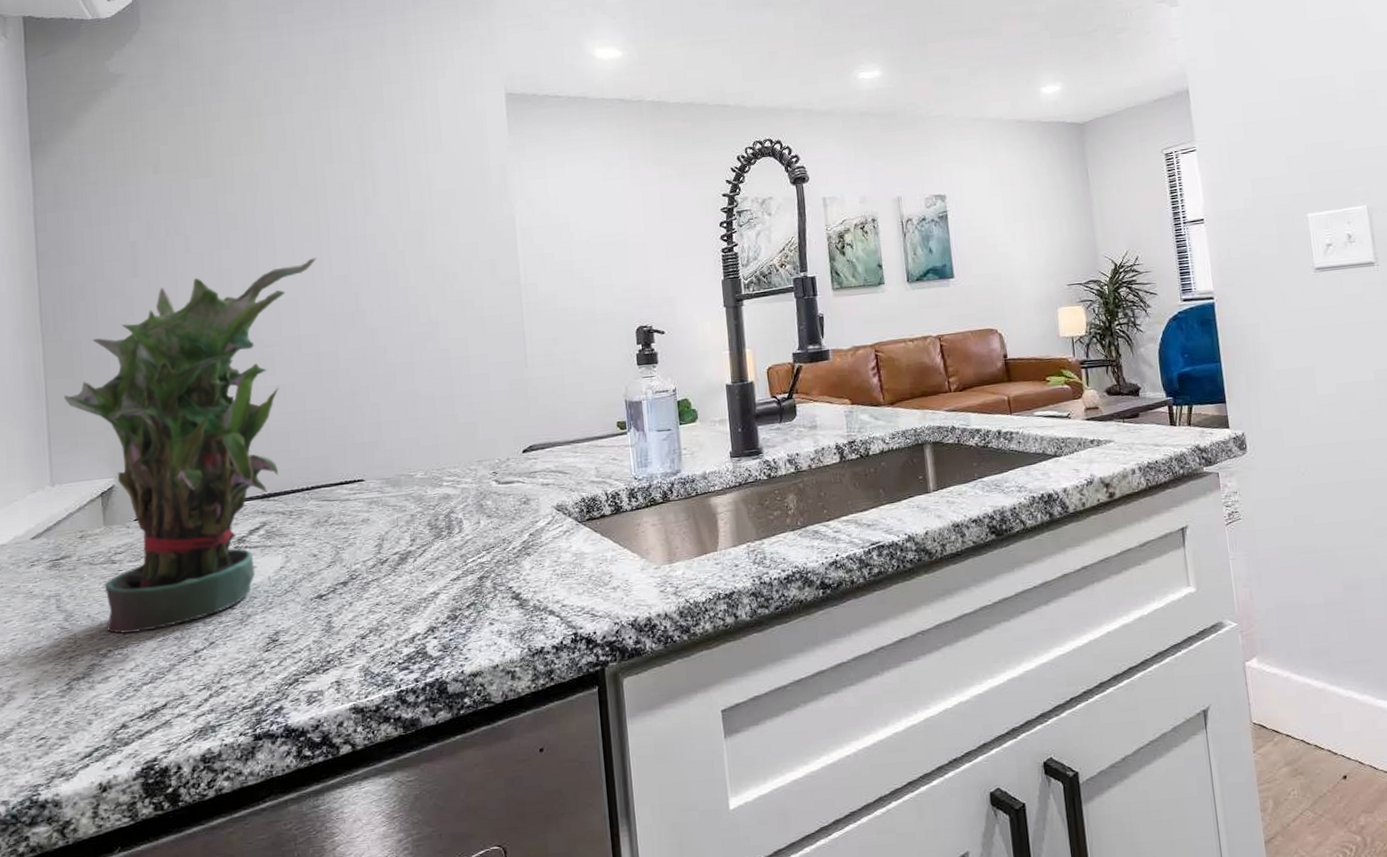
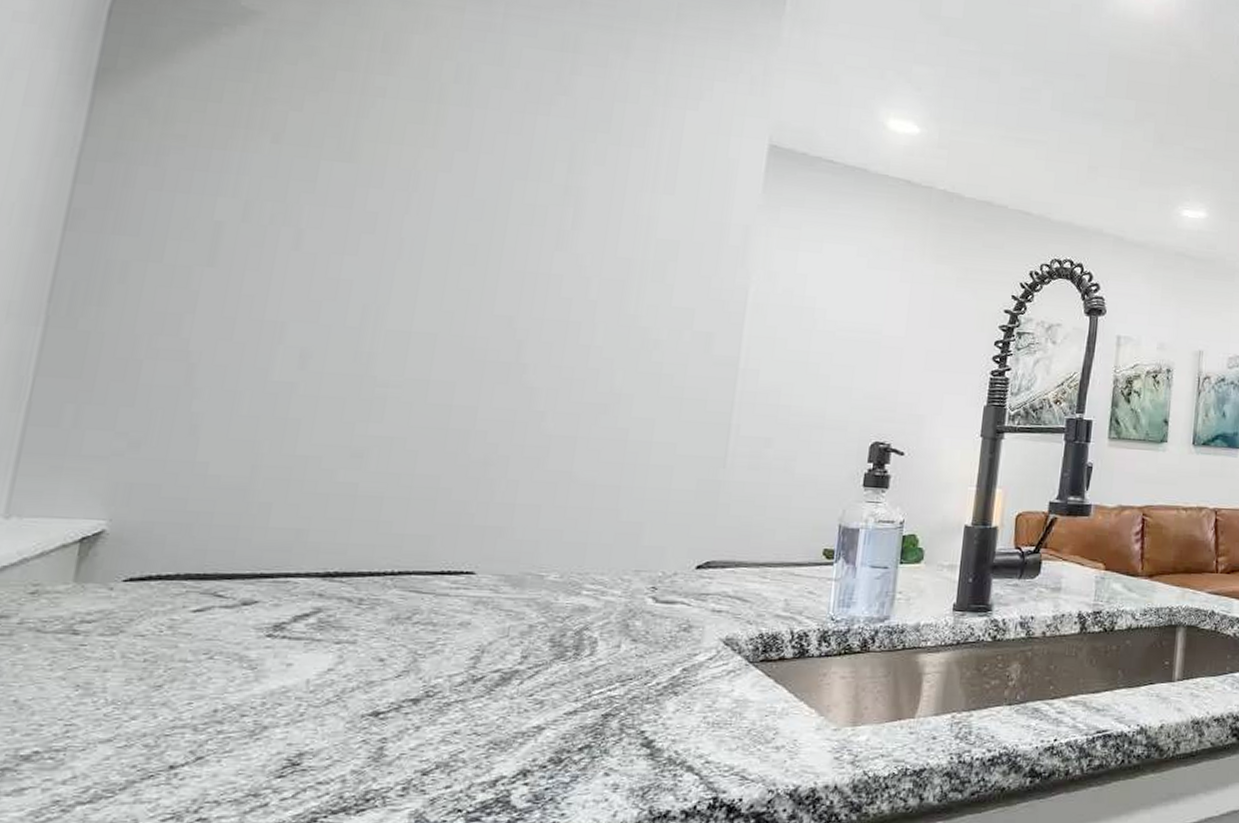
potted plant: present [64,258,317,634] -> none [40,282,476,733]

